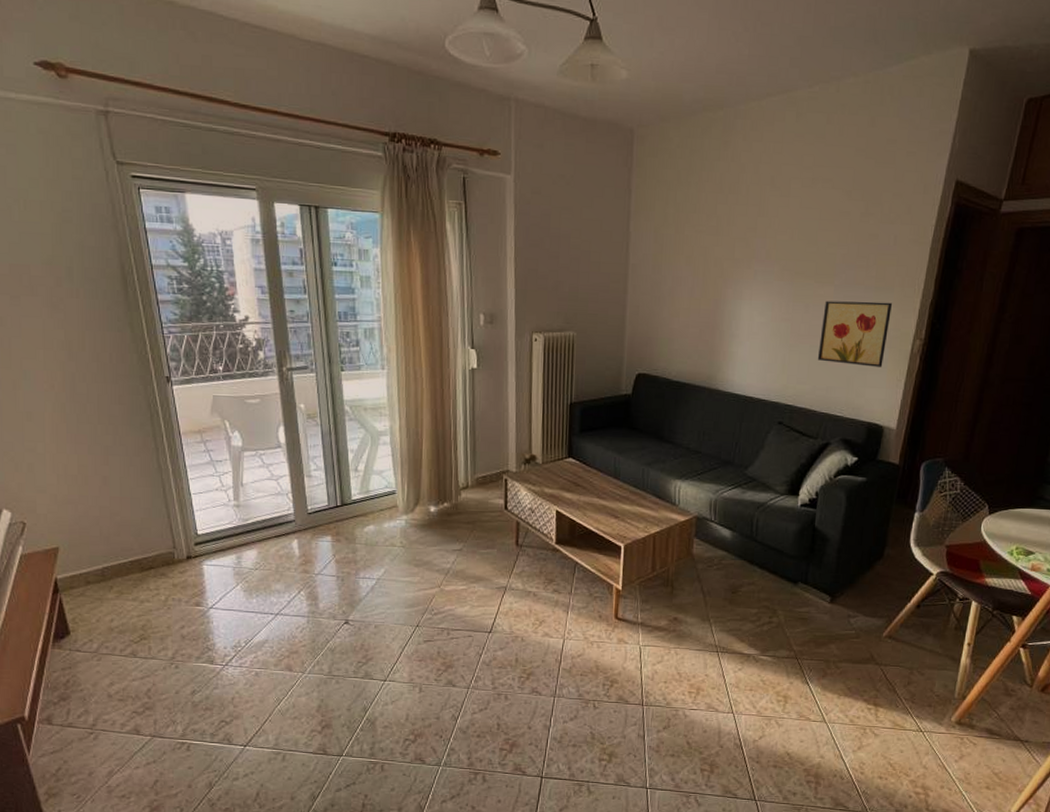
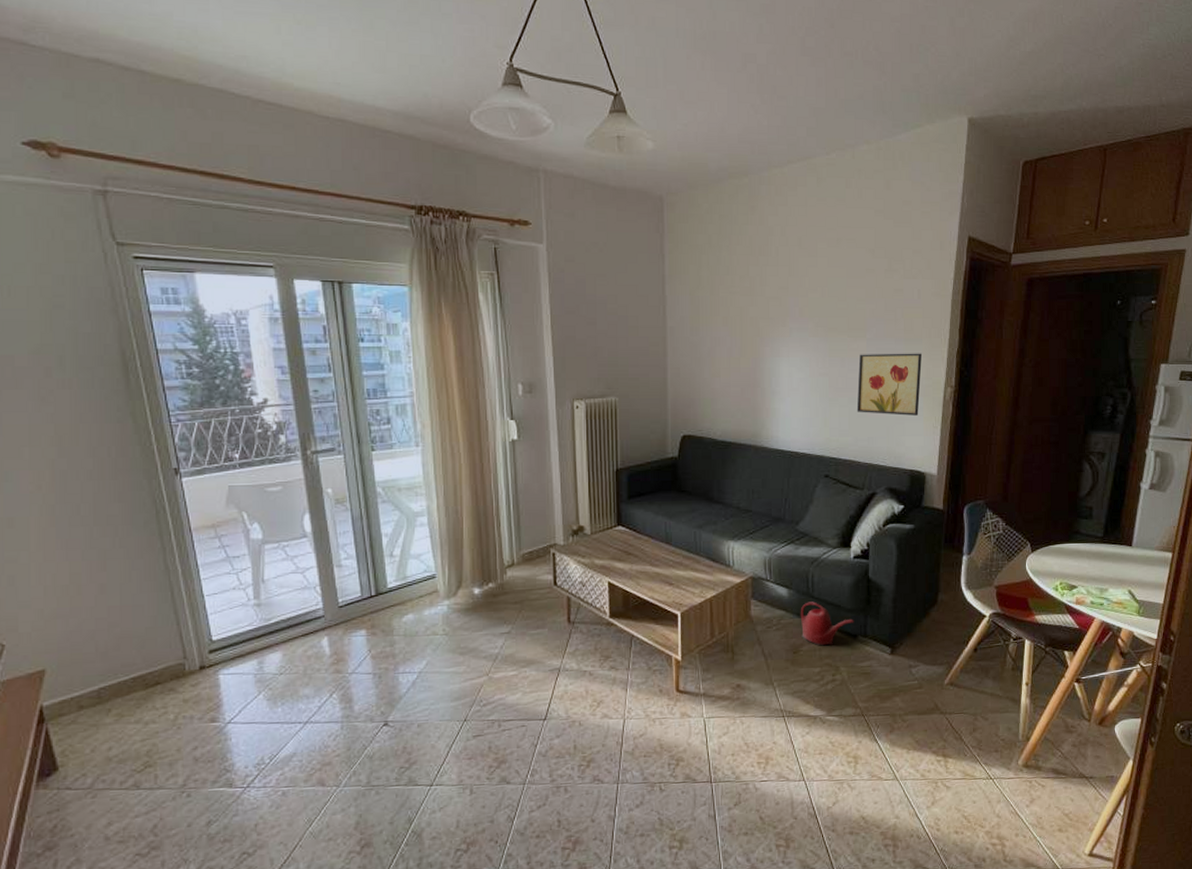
watering can: none [741,545,796,589] -> present [800,601,854,646]

